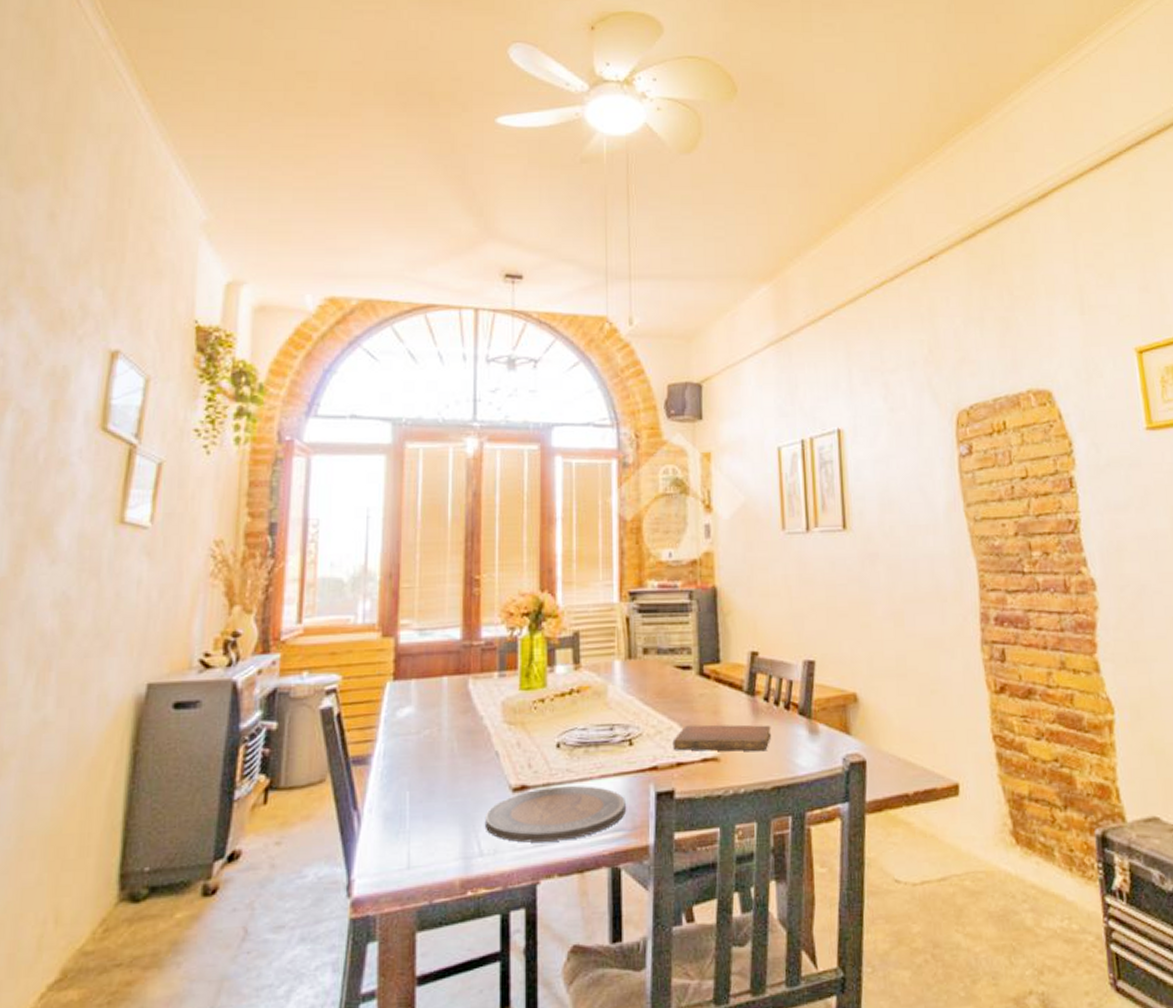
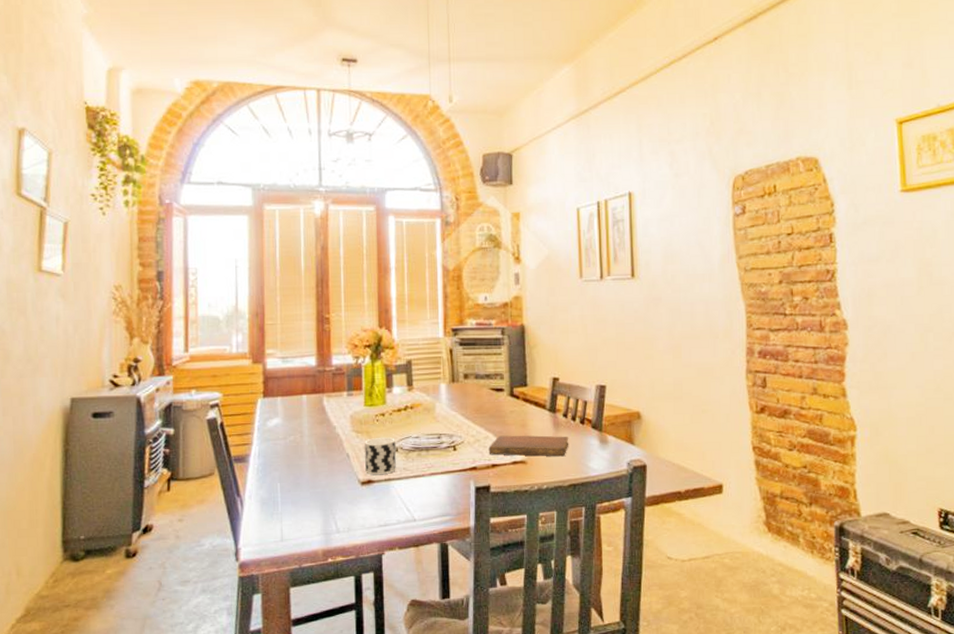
plate: present [484,786,626,843] -> none [340,481,451,523]
cup: none [519,729,558,779] -> present [365,437,397,475]

